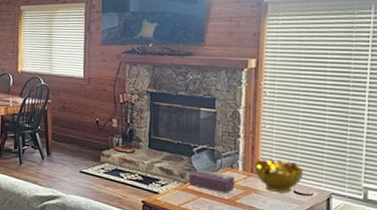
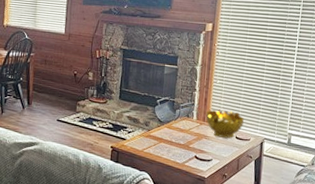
tissue box: present [189,169,235,194] -> none [152,118,190,140]

